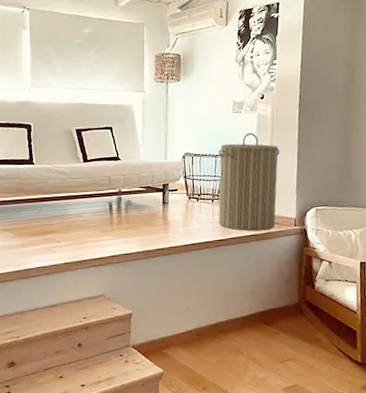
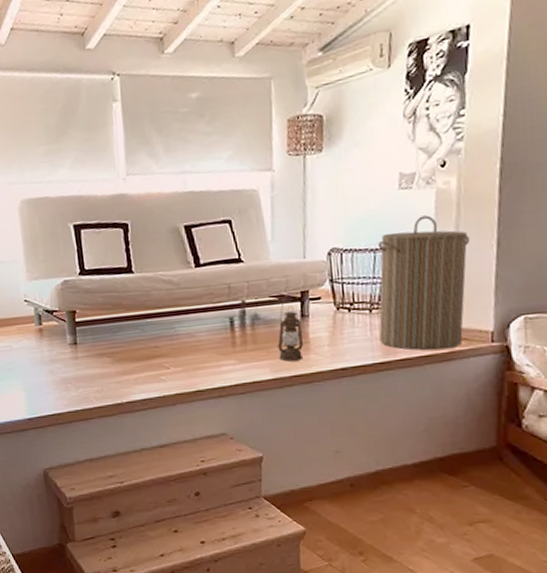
lantern: none [145,185,165,238] -> present [278,292,304,362]

